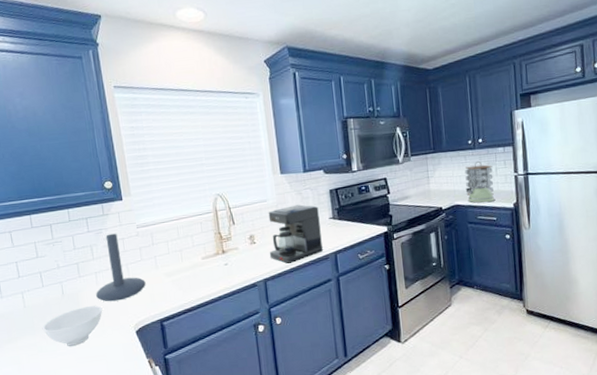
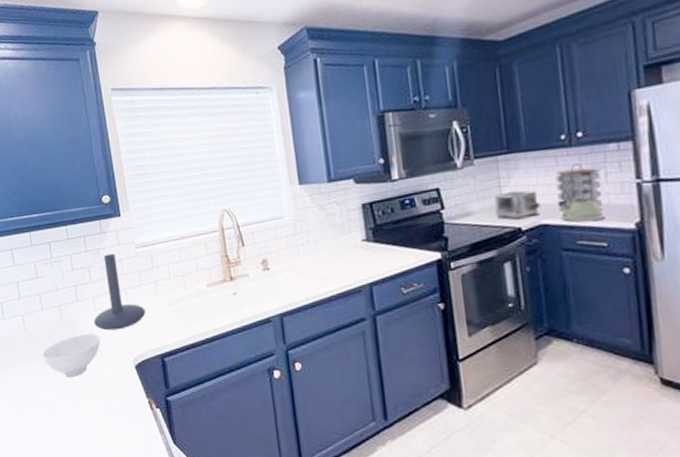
coffee maker: present [268,204,324,264] -> none [284,222,355,297]
toaster: none [424,180,455,202] -> present [494,190,541,221]

